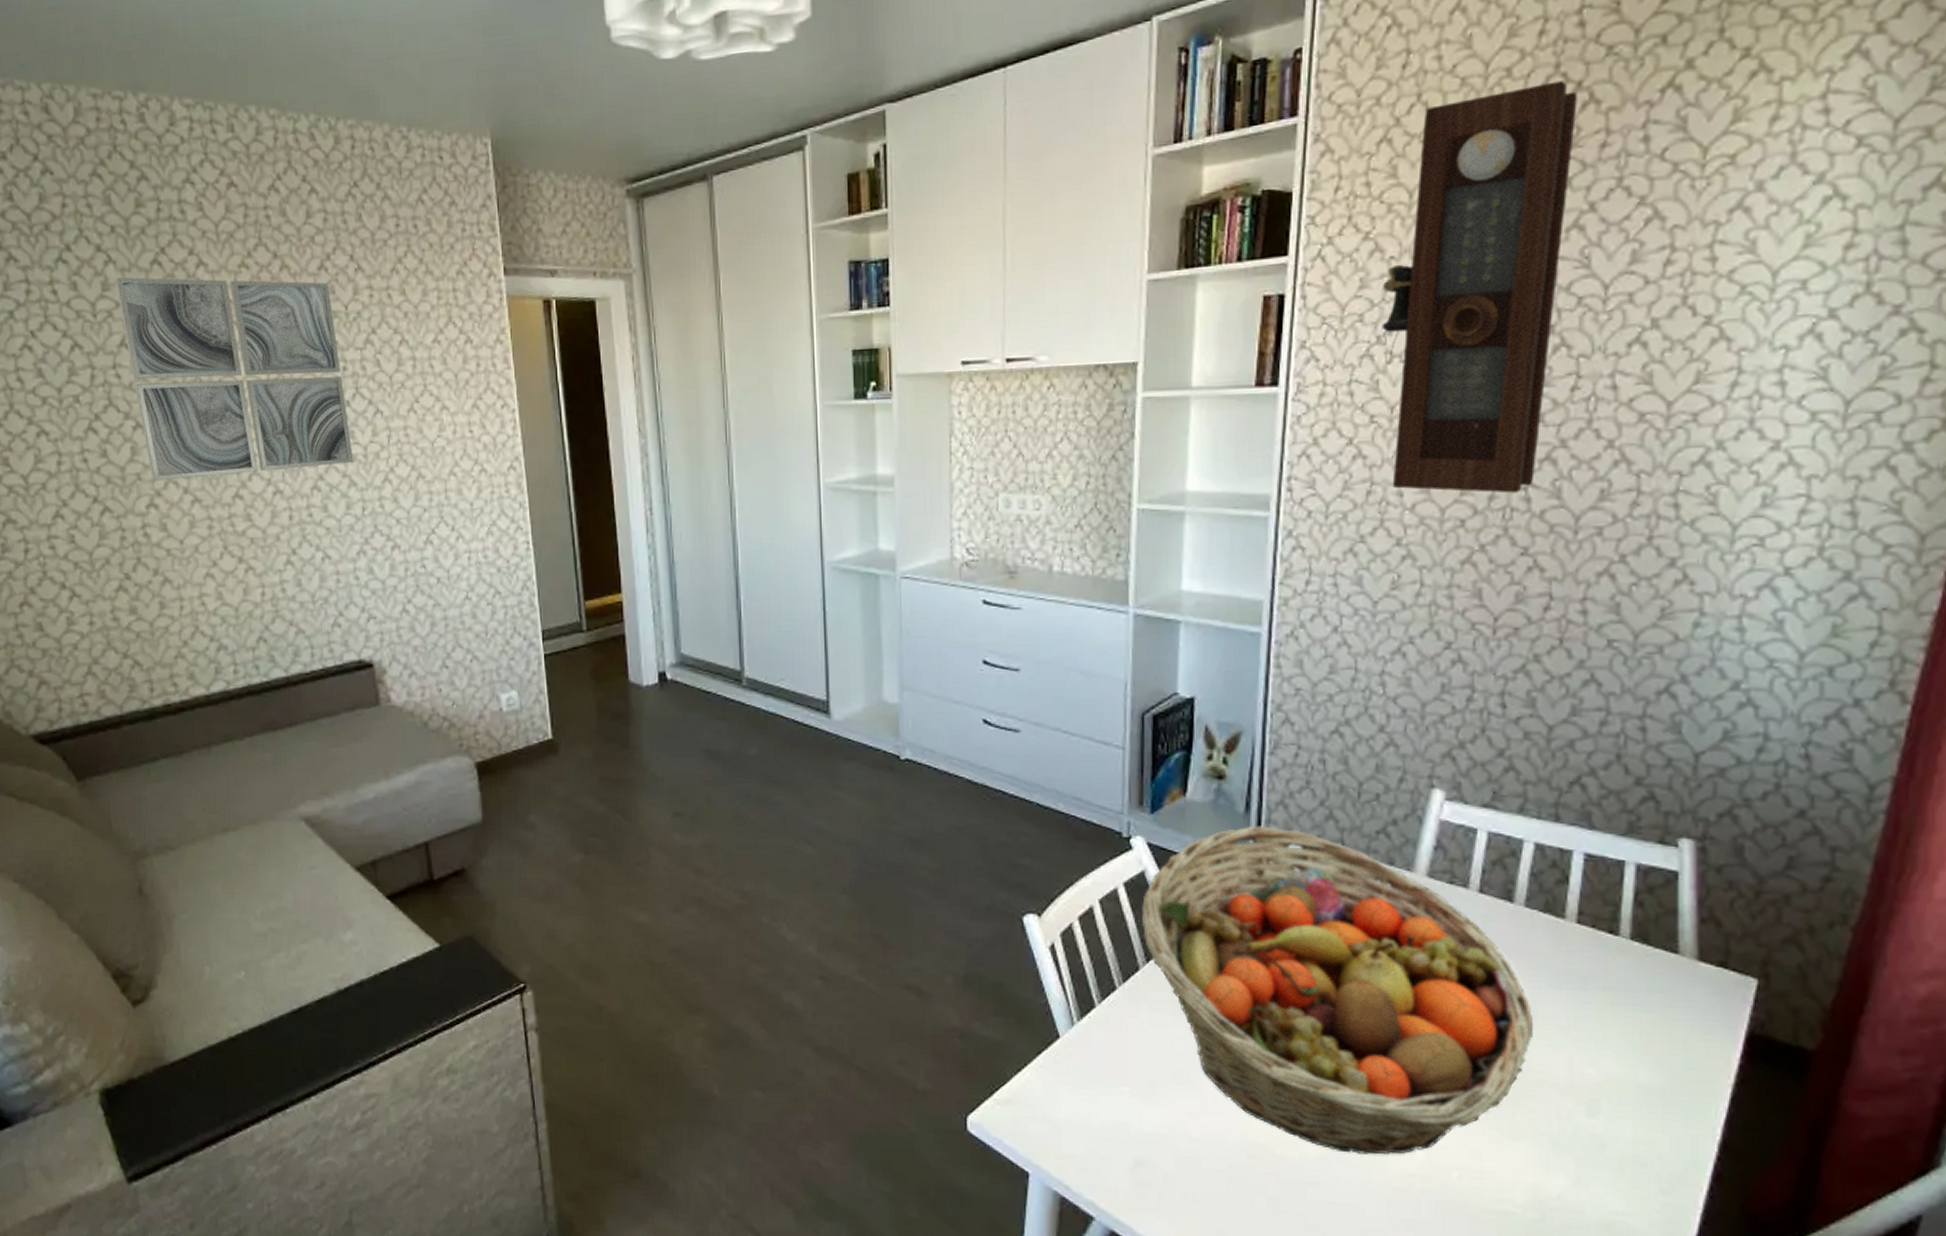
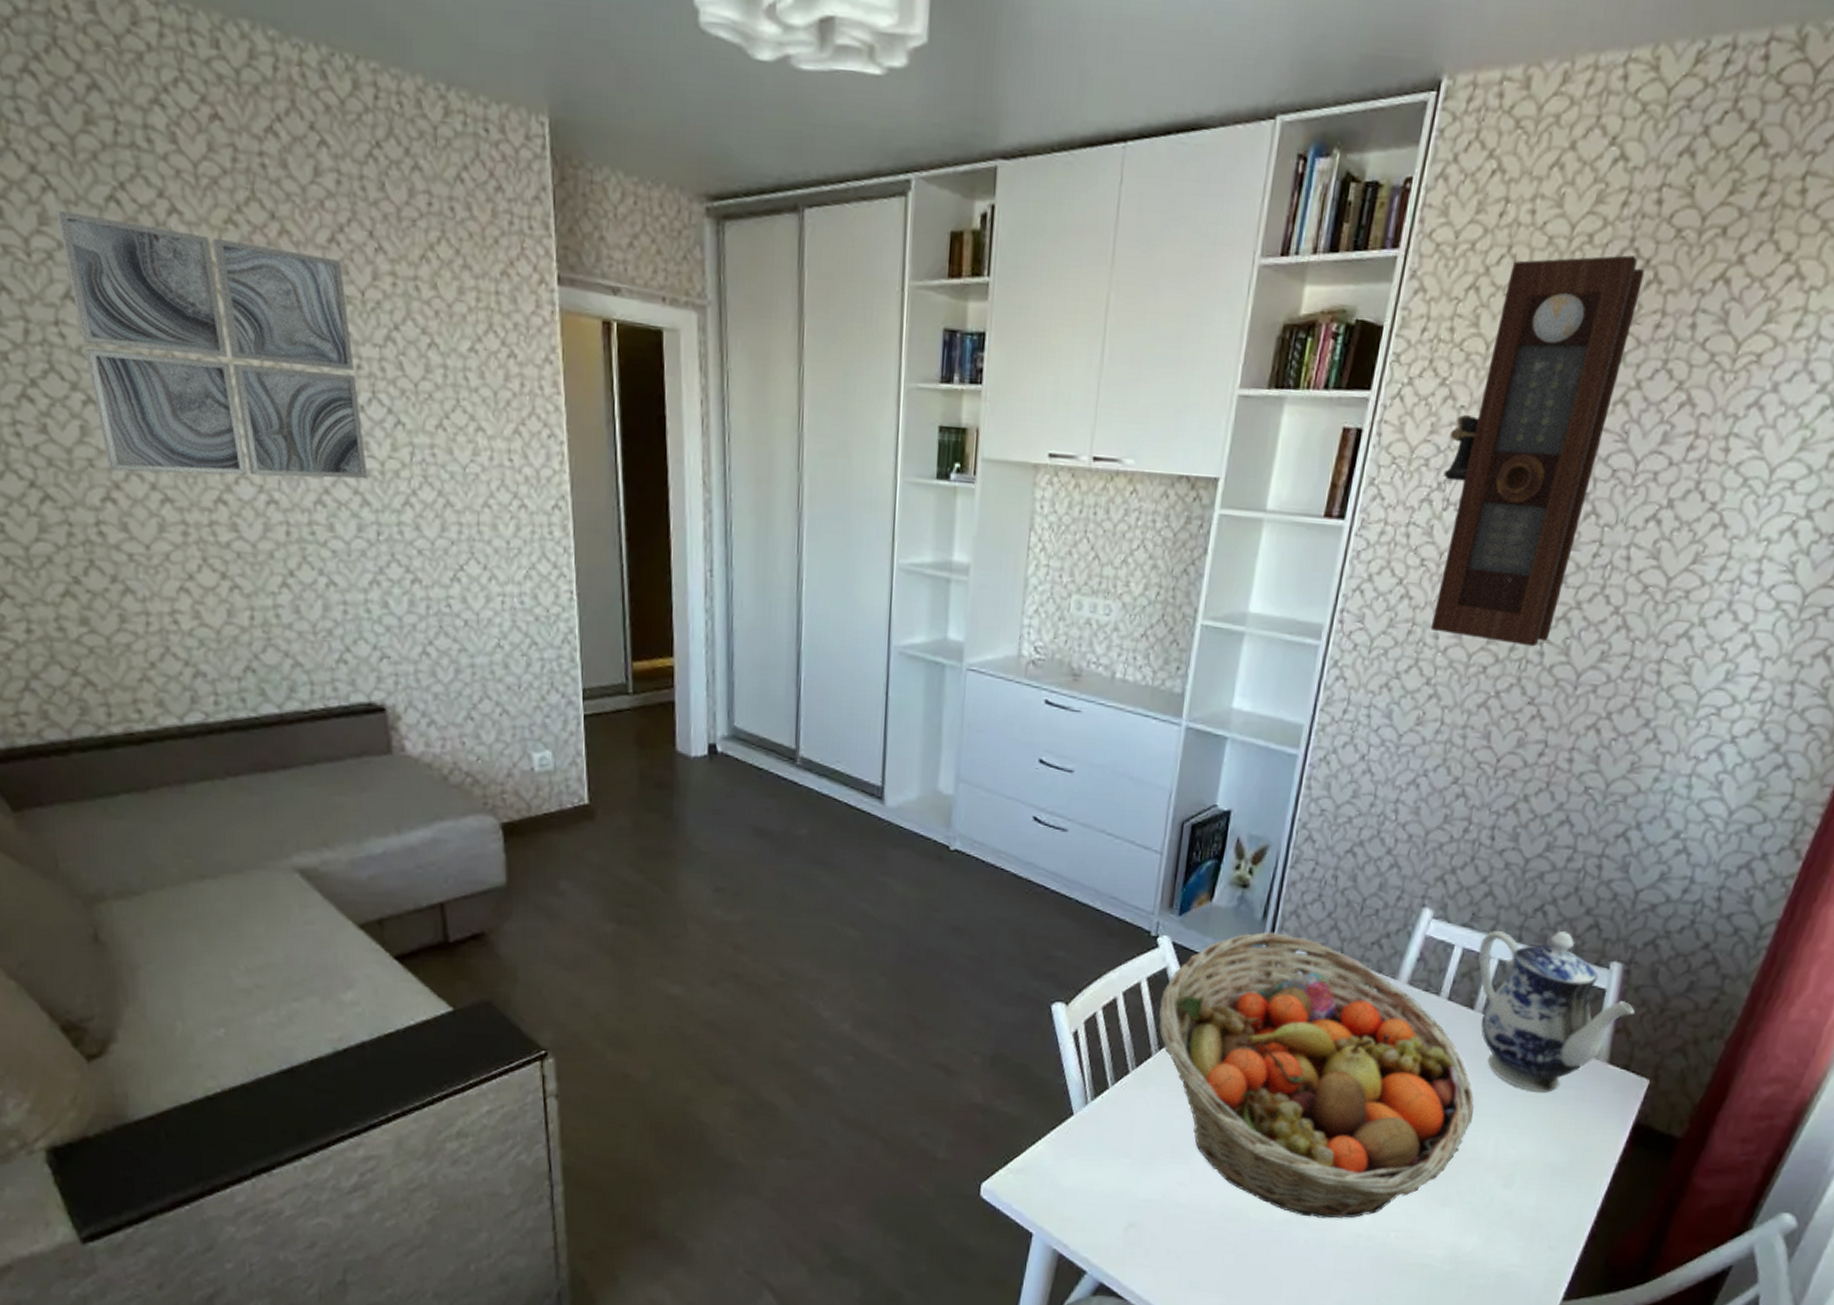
teapot: none [1508,805,1722,999] -> present [1478,930,1635,1093]

